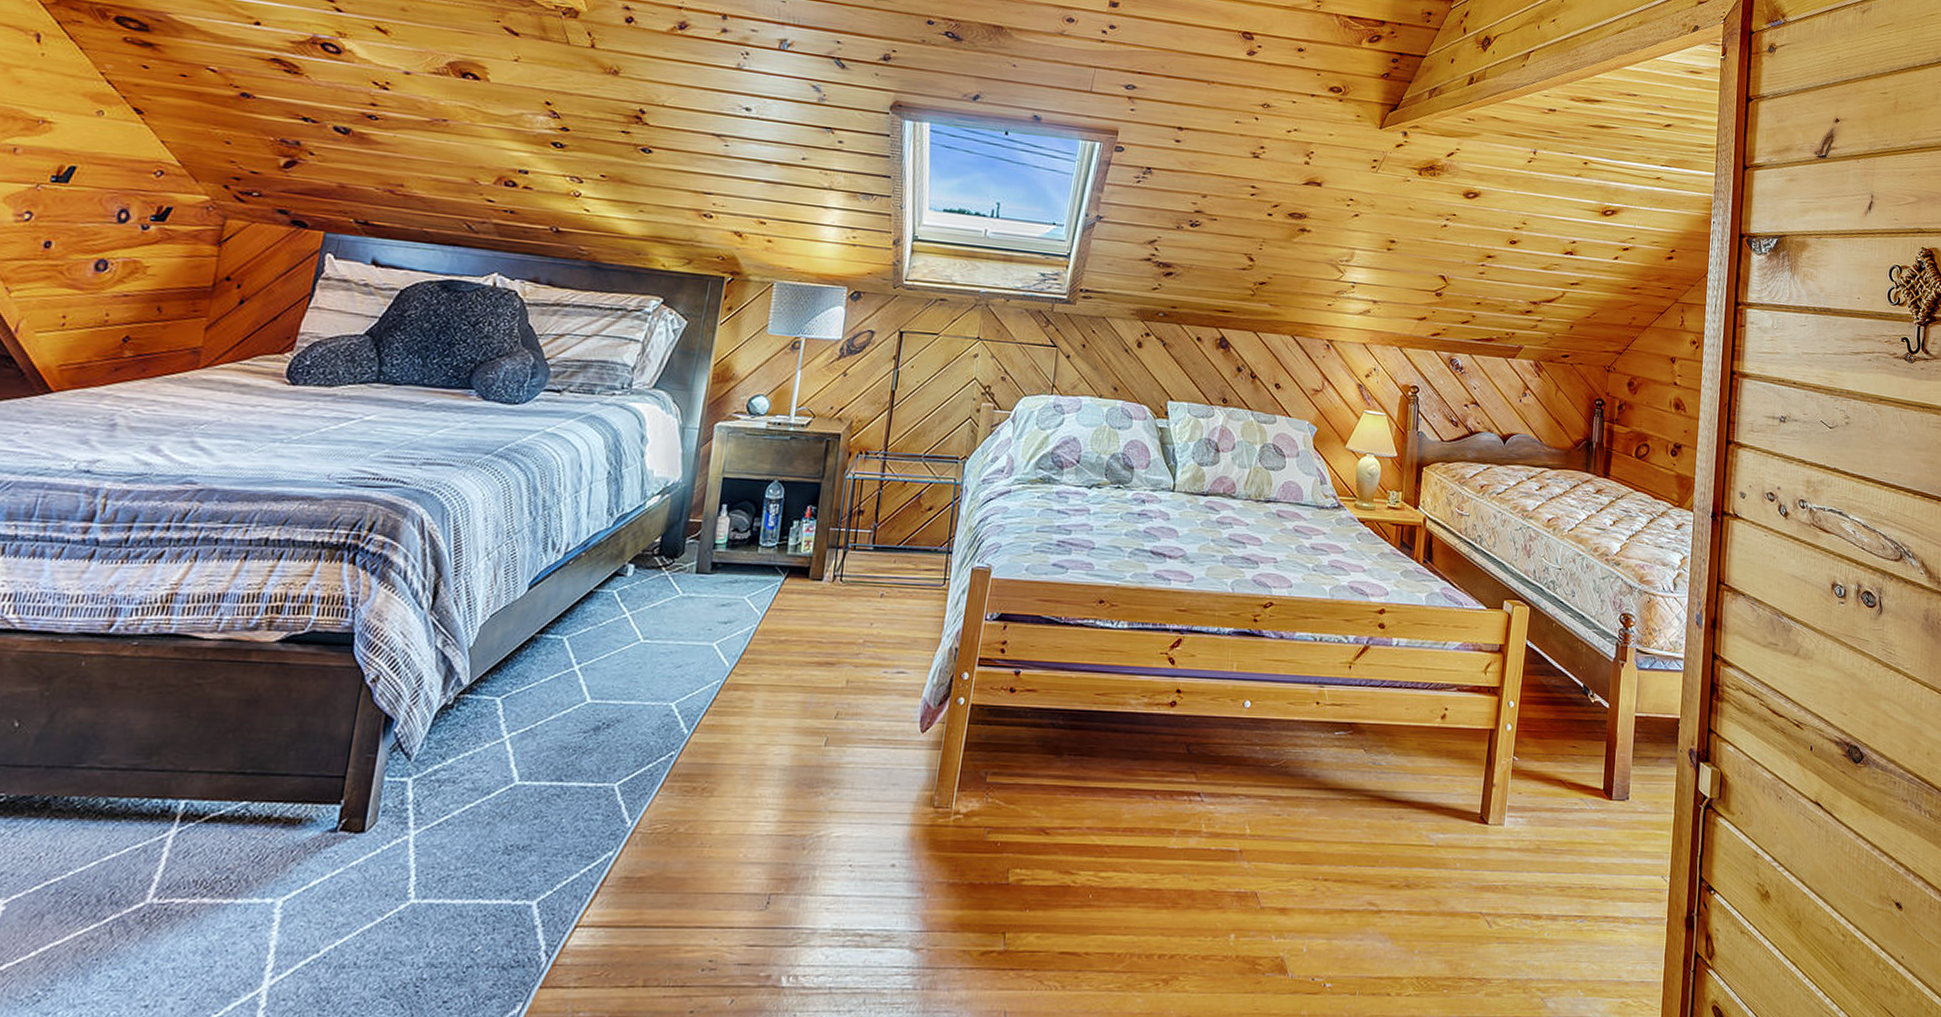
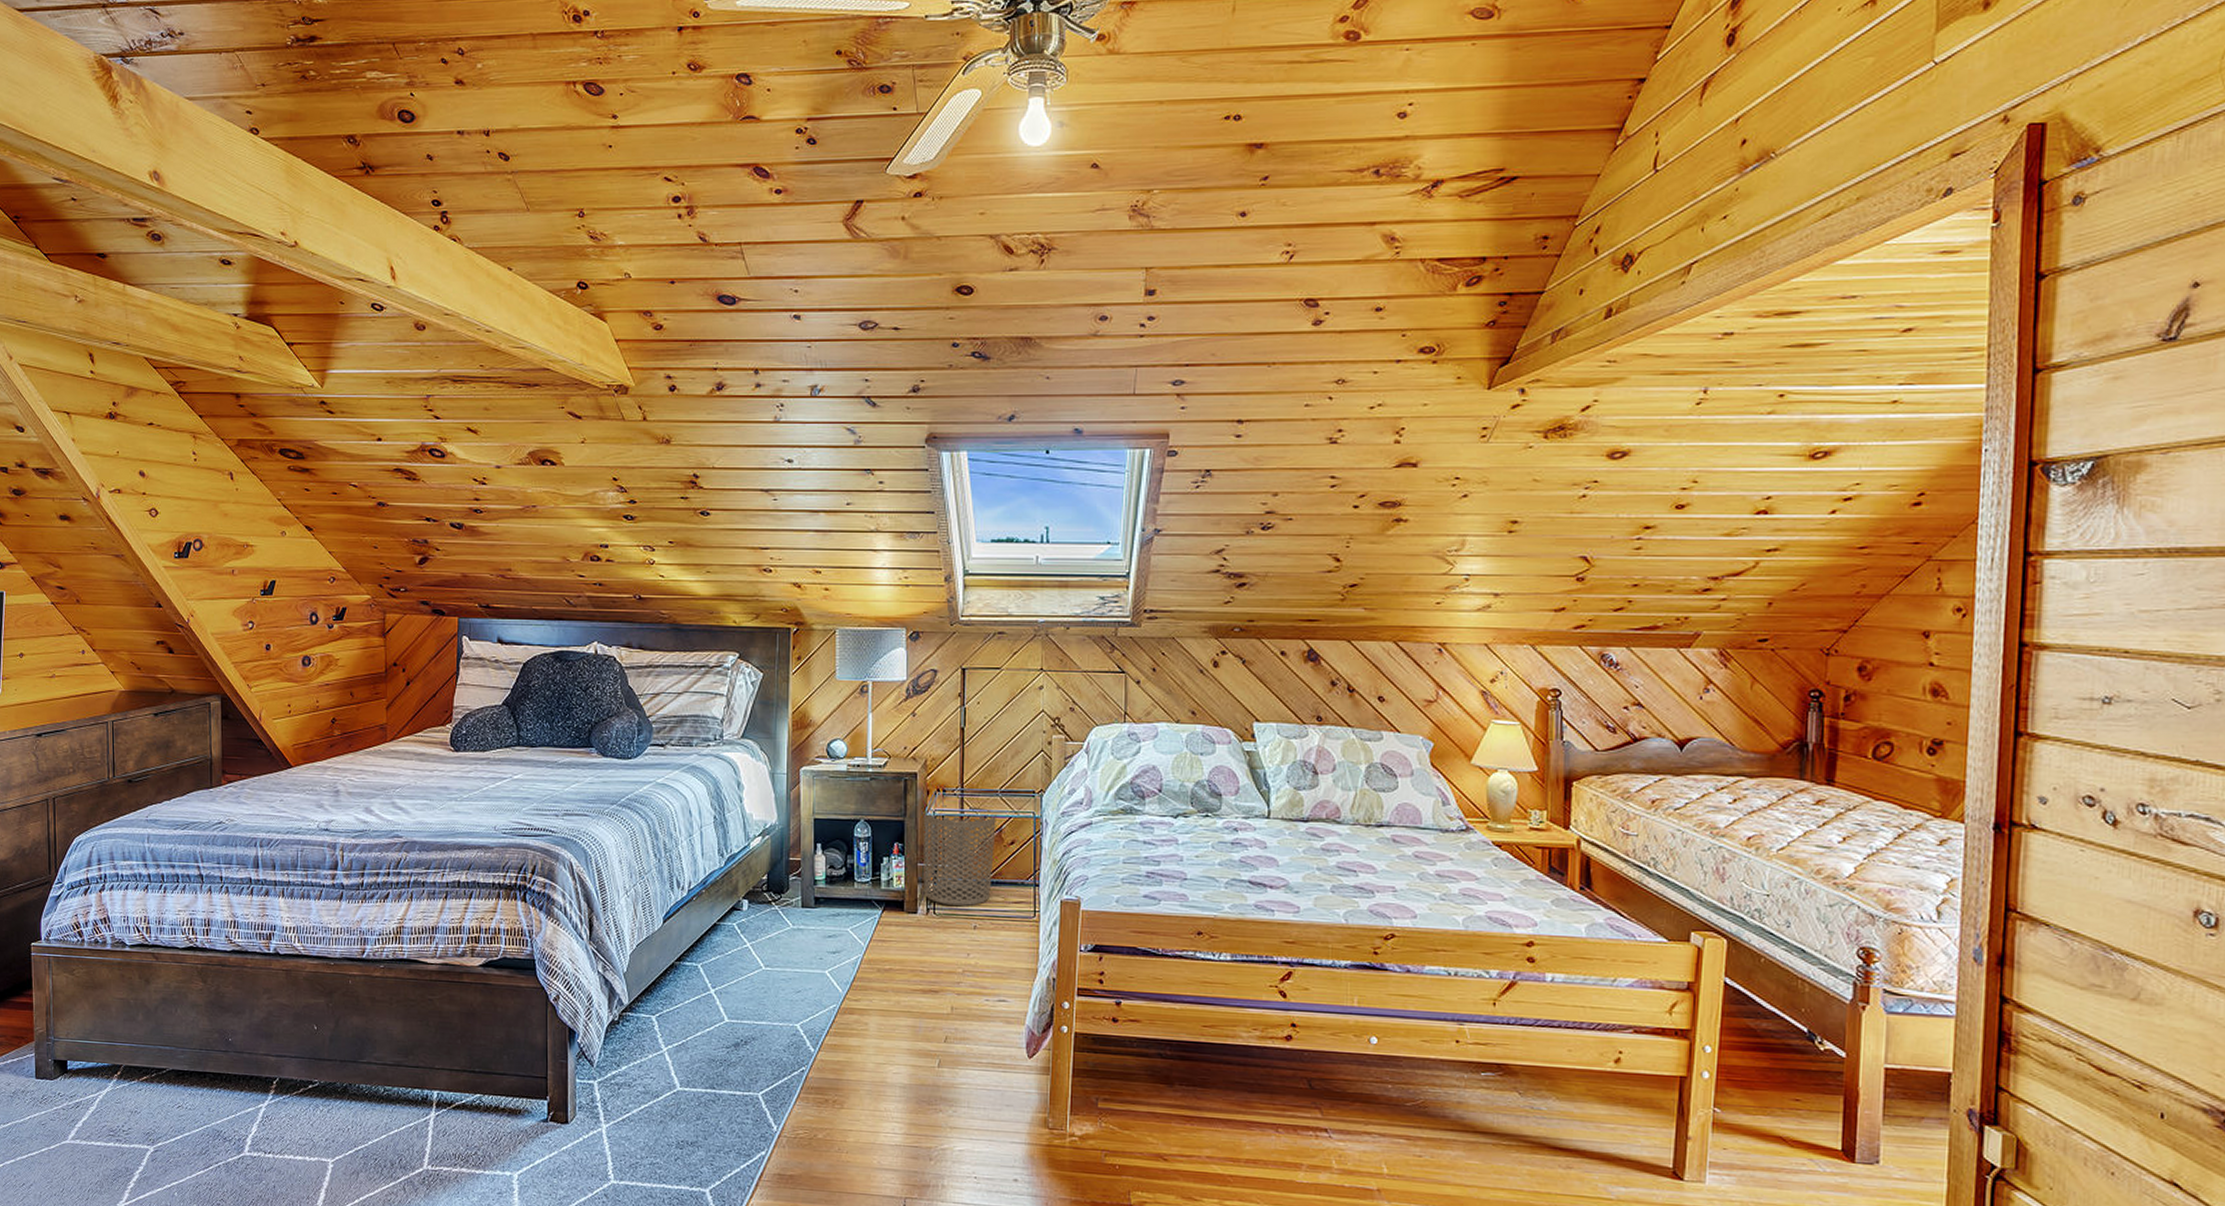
waste bin: none [832,468,917,573] -> present [922,805,996,906]

